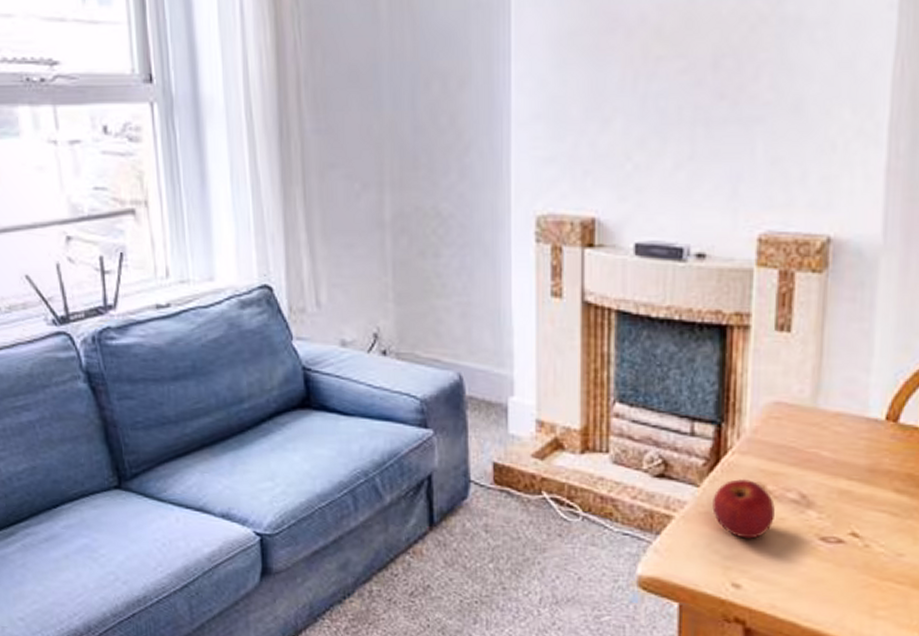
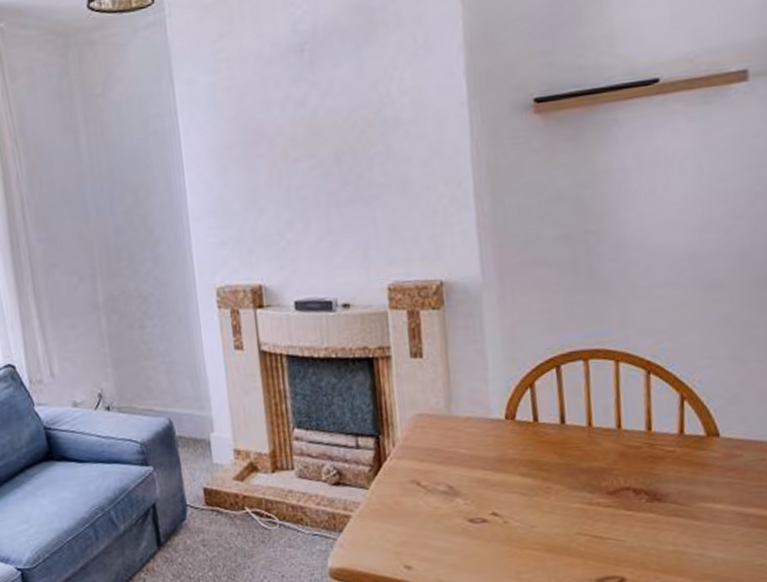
apple: present [712,478,775,539] -> none [380,478,431,527]

